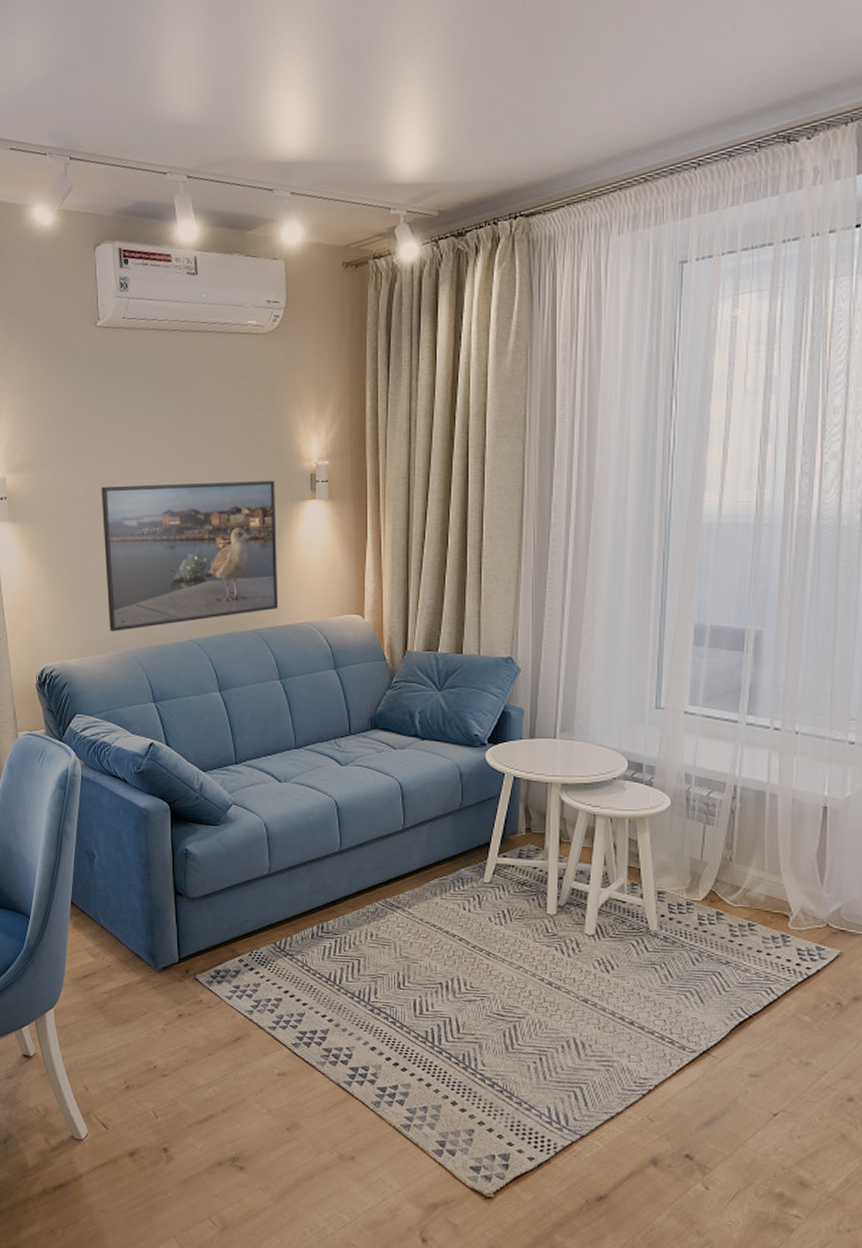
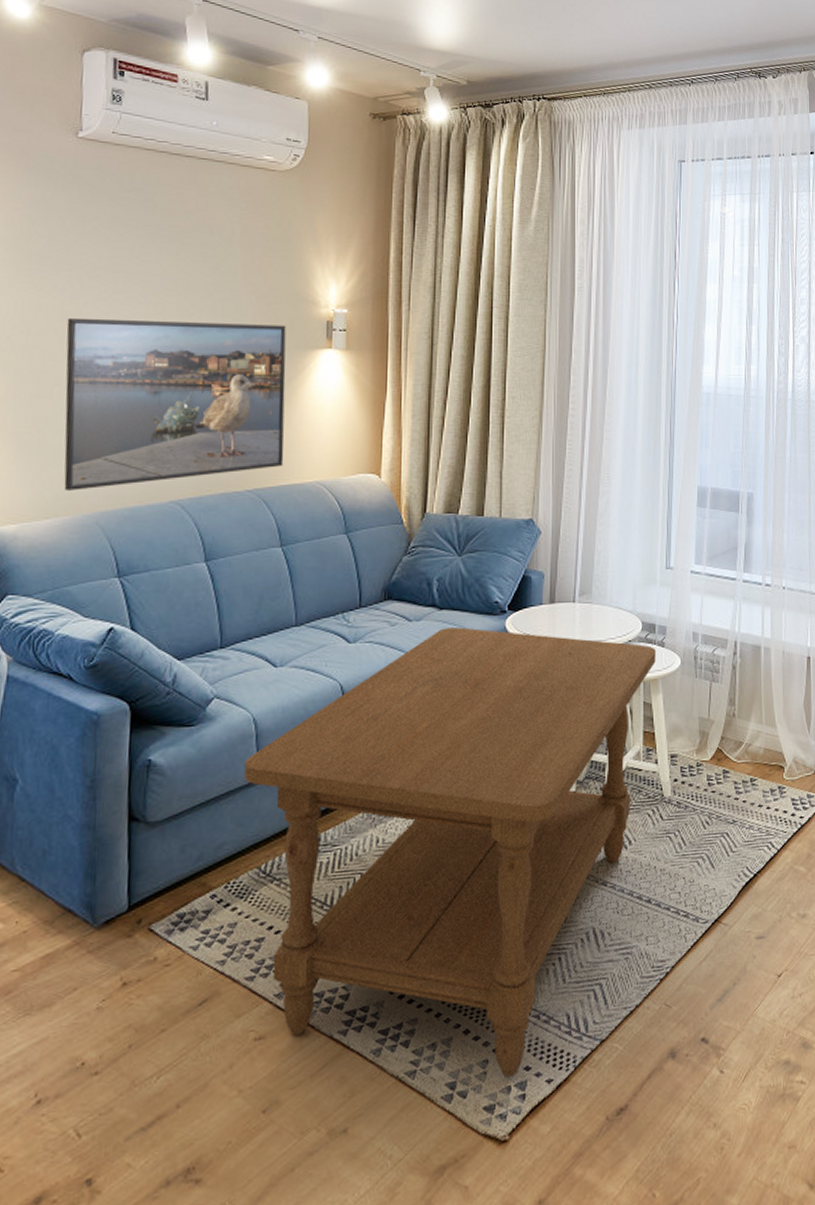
coffee table: none [259,756,643,1148] -> present [244,627,656,1078]

